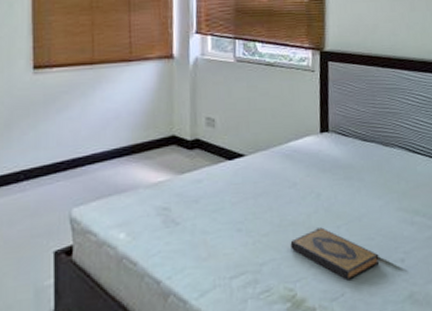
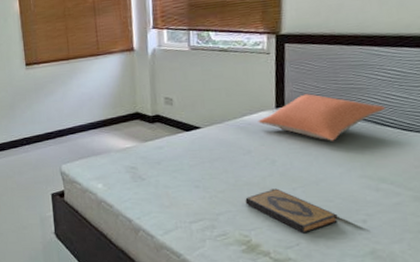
pillow: none [303,117,417,170] -> present [258,94,387,141]

